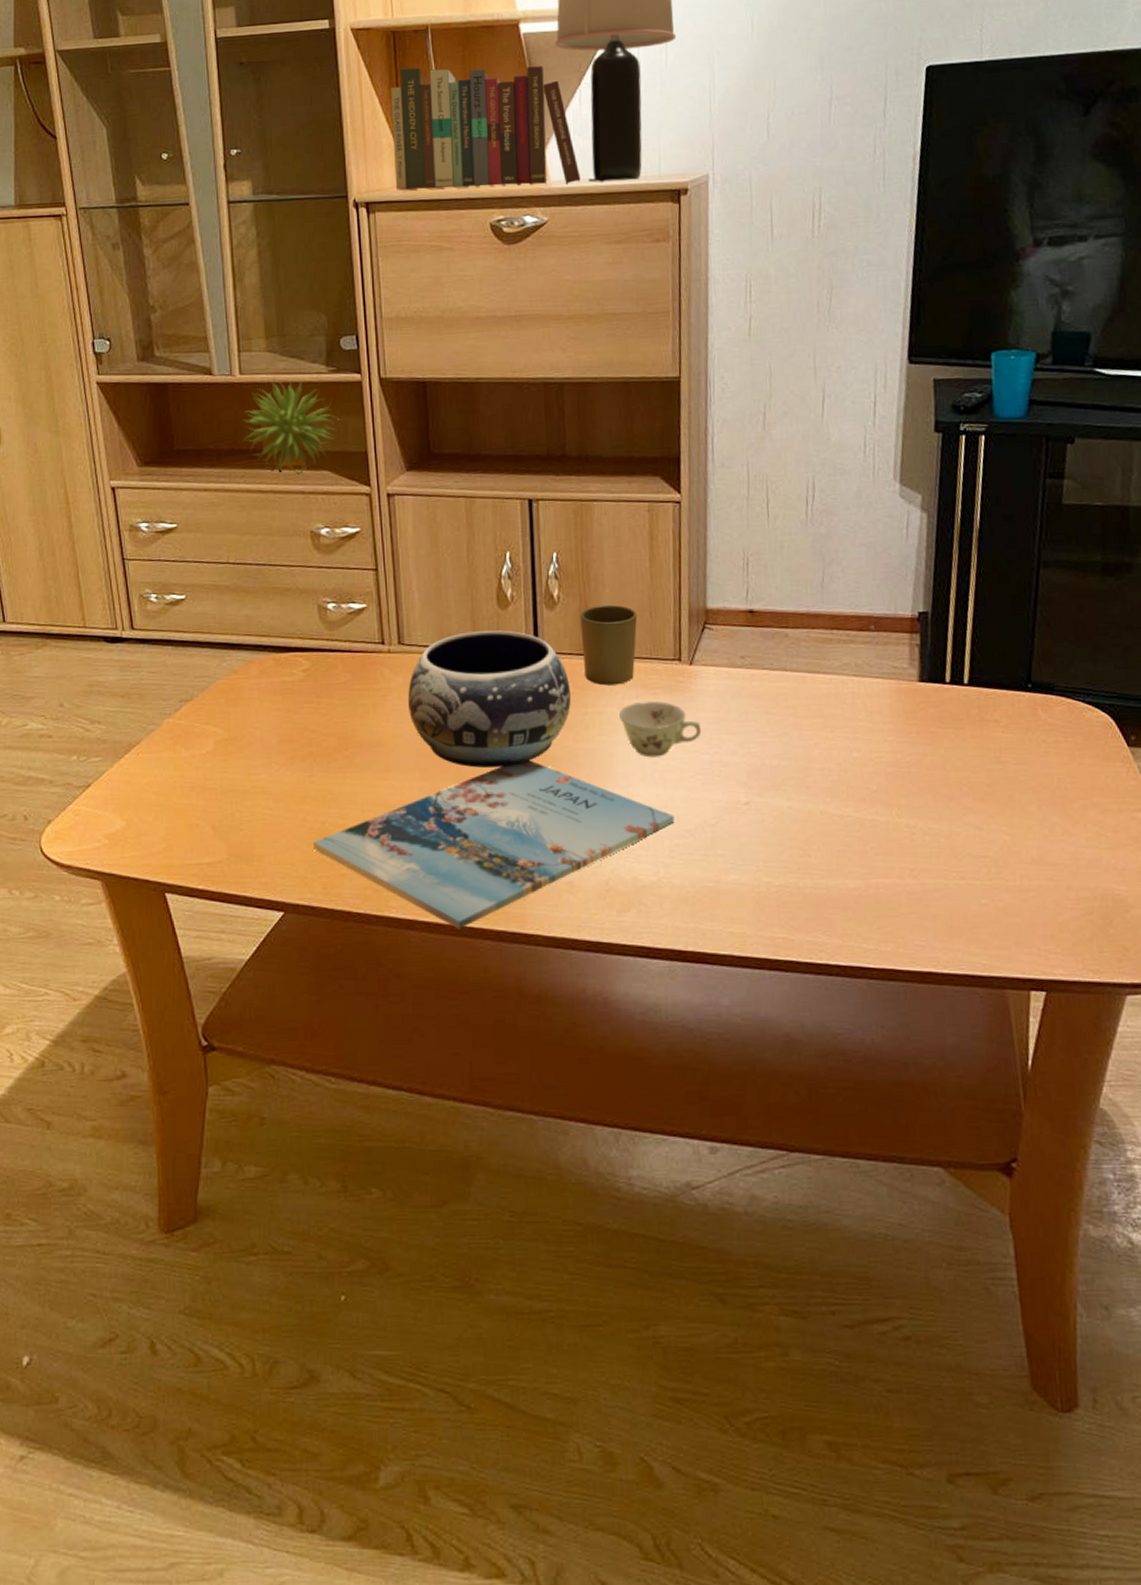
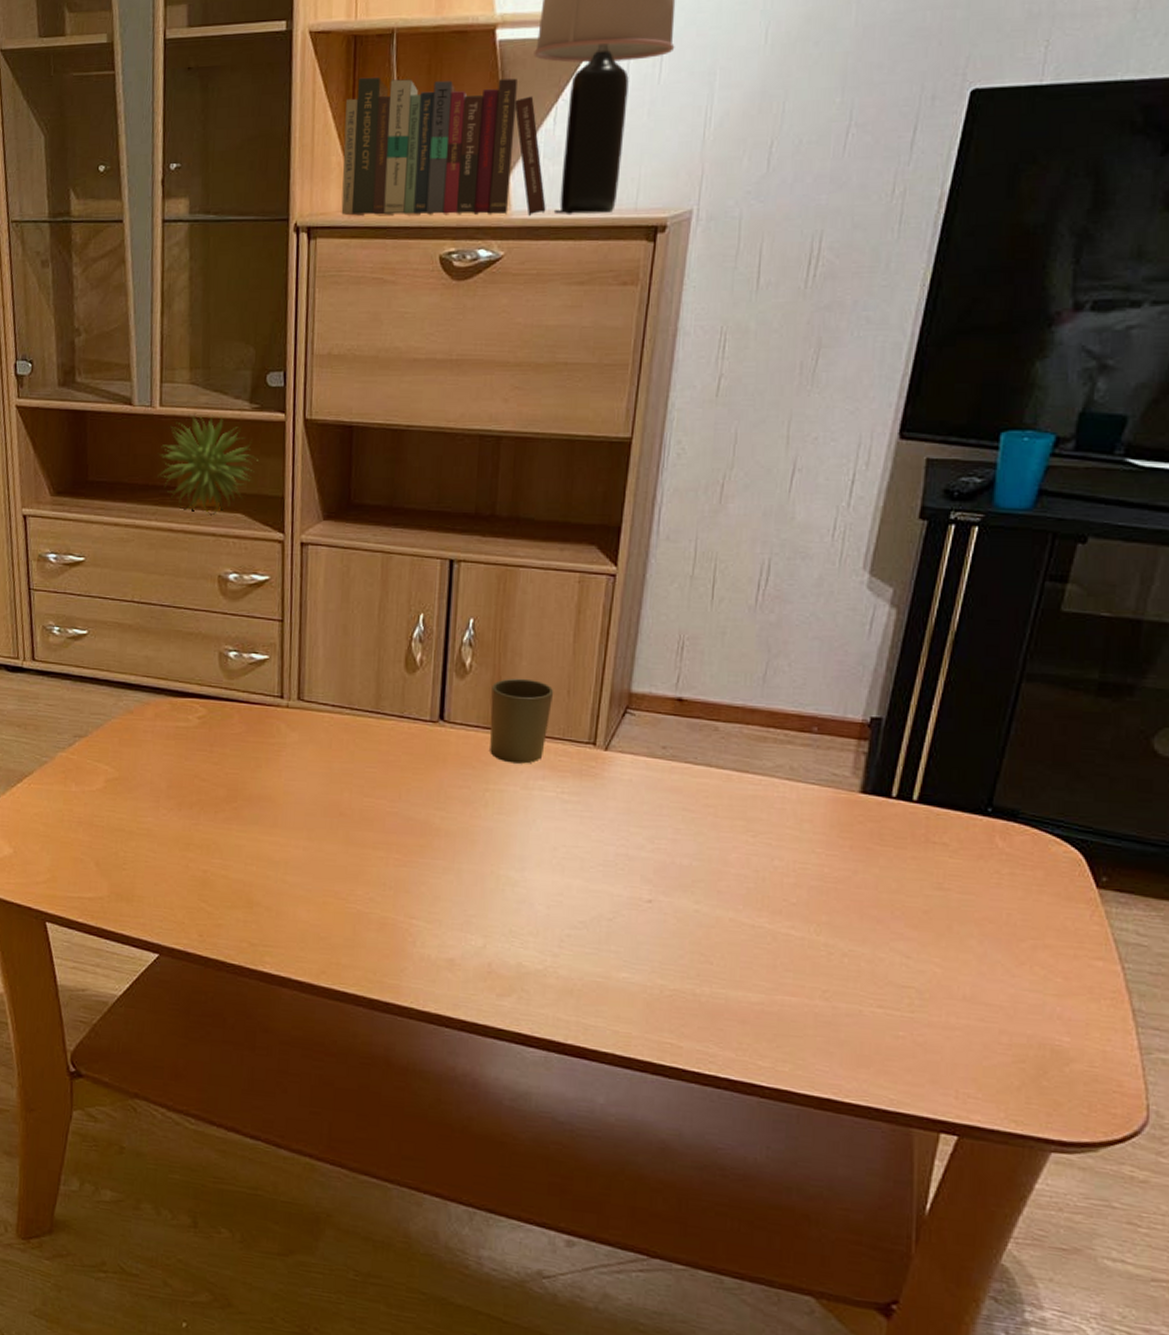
magazine: present [312,760,675,930] -> none [192,831,569,993]
decorative bowl: present [408,630,572,768] -> none [302,694,474,836]
teacup: present [619,700,702,758] -> none [522,783,610,843]

